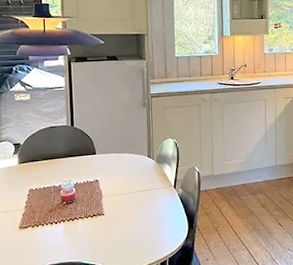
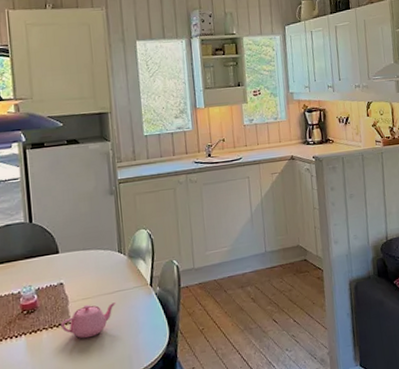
teapot: none [94,199,144,229] -> present [60,302,117,339]

